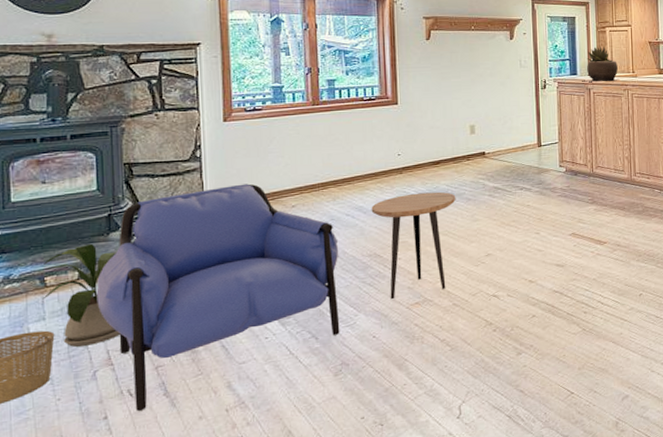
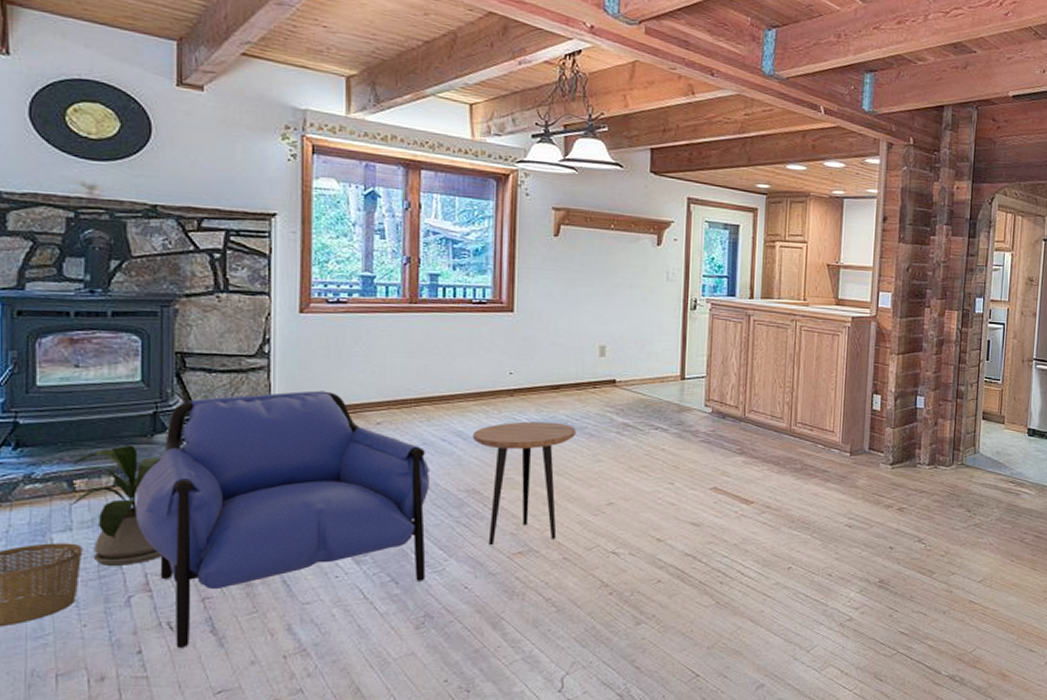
succulent plant: present [583,46,621,83] -> none [742,264,789,310]

